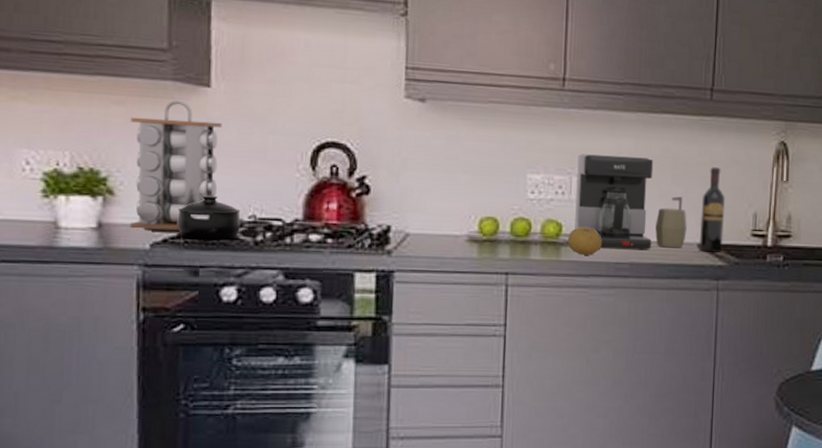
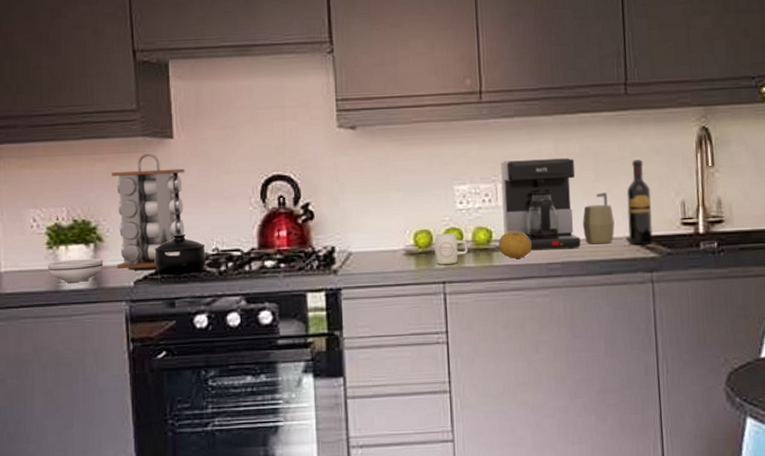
bowl: none [40,211,114,239] -> present [47,258,104,283]
mug: none [500,222,535,255] -> present [434,233,468,264]

